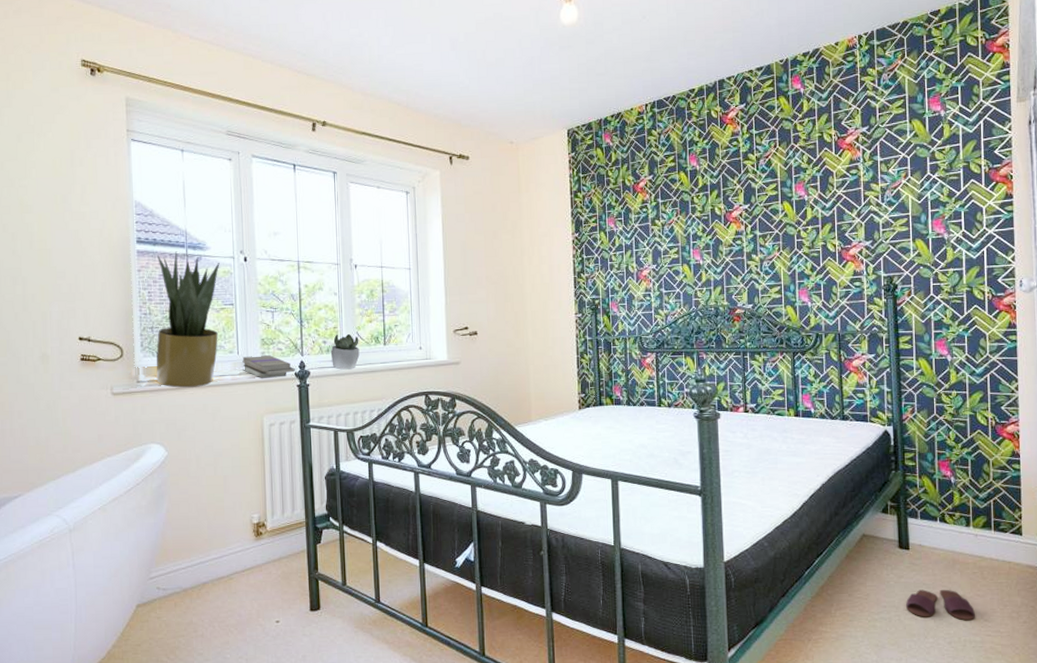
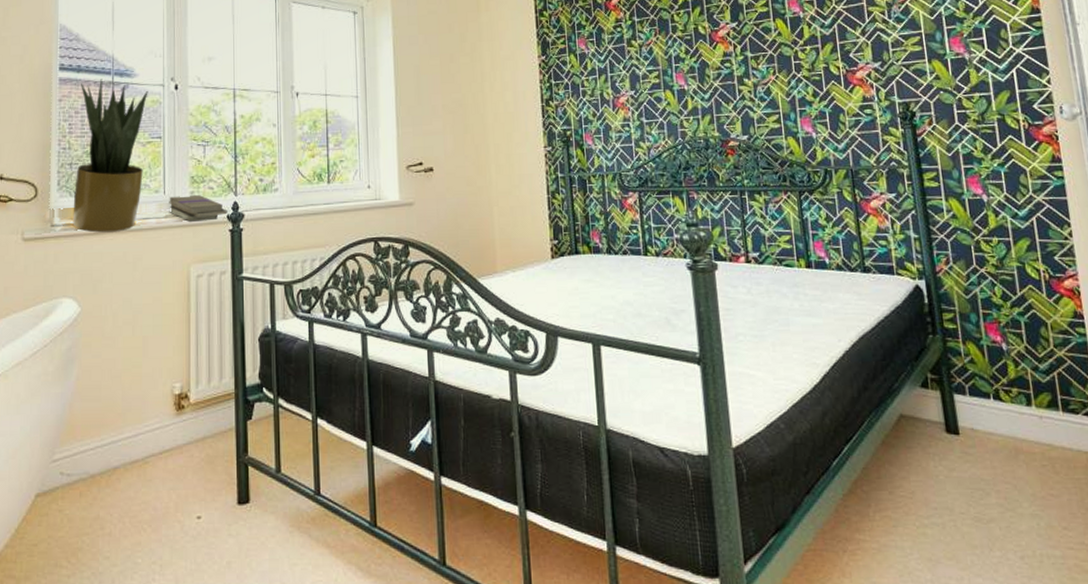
succulent plant: present [330,333,360,370] -> none [267,170,300,212]
slippers: present [906,589,975,621] -> none [961,486,1051,529]

